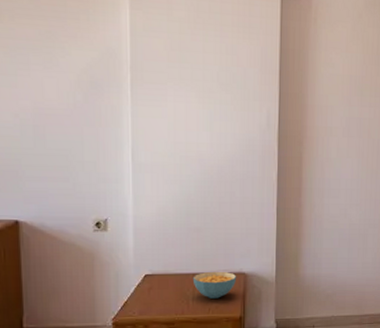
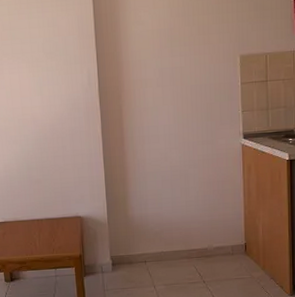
cereal bowl: present [192,271,237,299] -> none [37,216,75,240]

